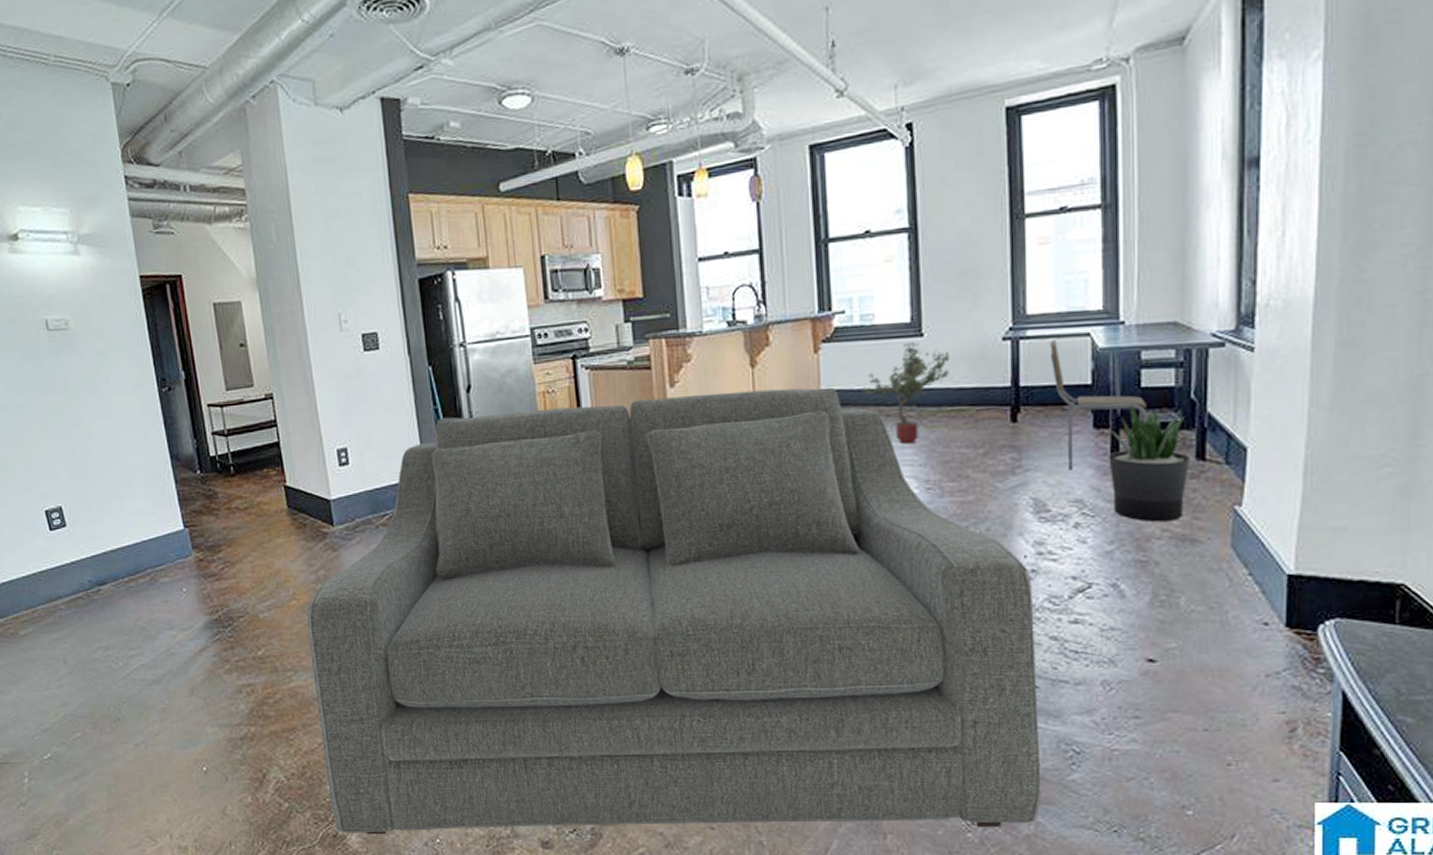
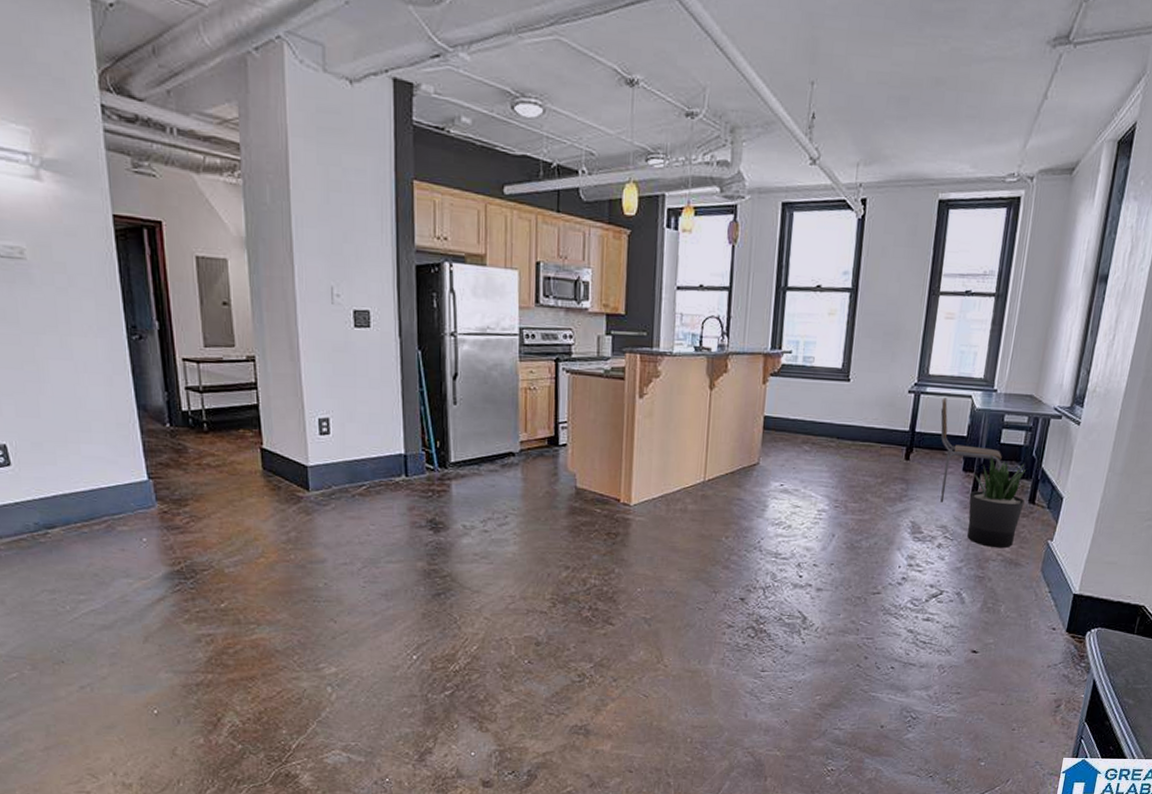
sofa: present [306,387,1041,835] -> none [274,400,901,775]
potted tree: present [862,342,950,444] -> none [796,385,868,469]

